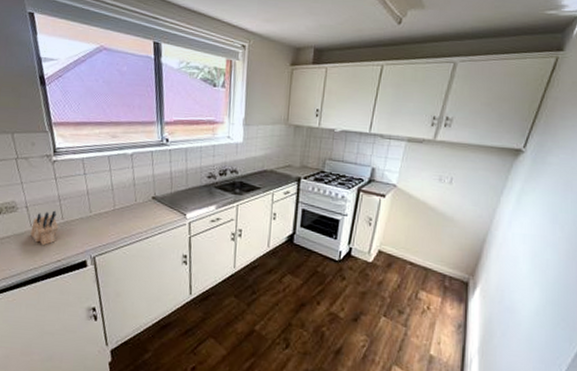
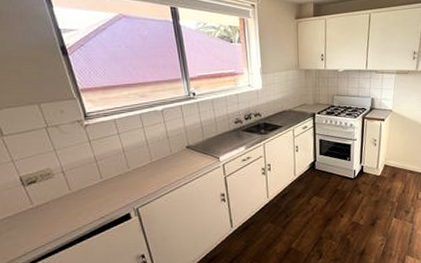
knife block: present [30,210,59,246] -> none [70,171,99,206]

